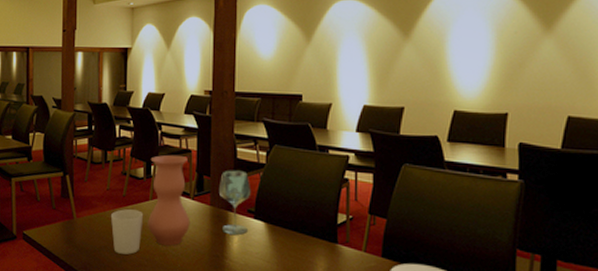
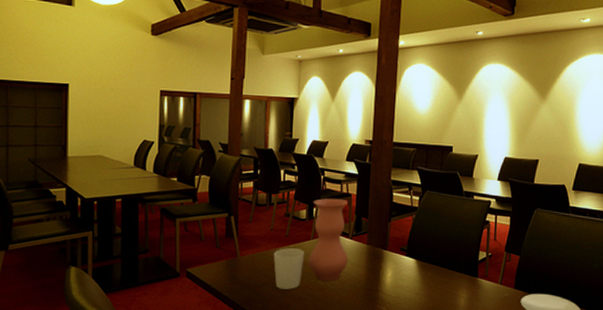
wine glass: present [218,170,252,235] -> none [375,212,405,271]

